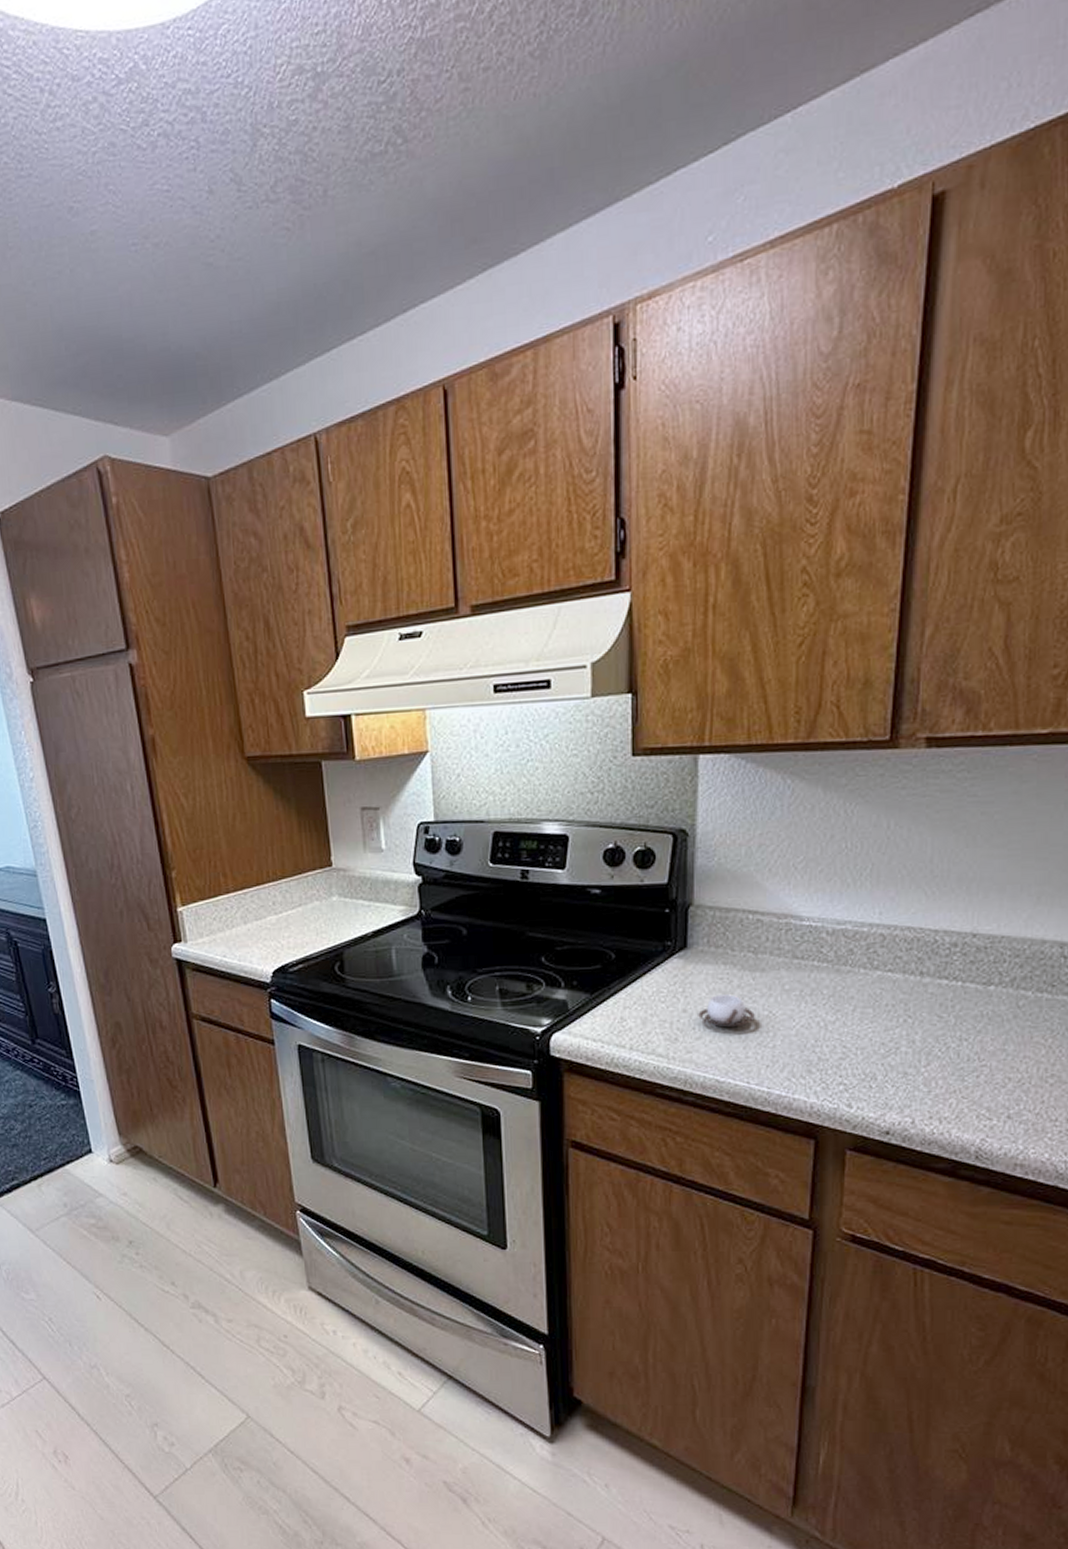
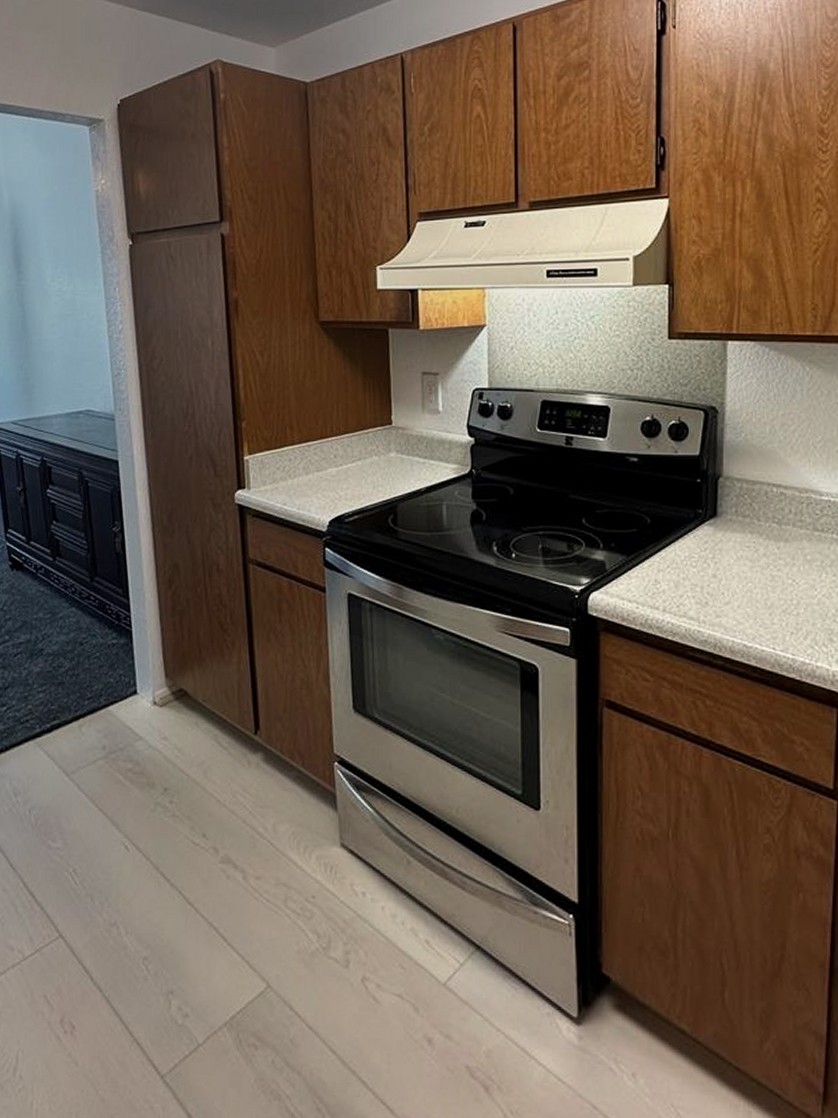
cup: present [698,994,755,1028] -> none [727,562,780,594]

